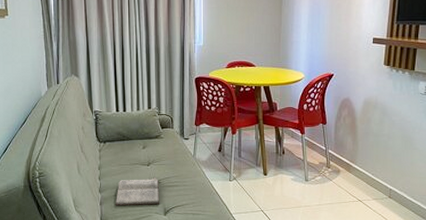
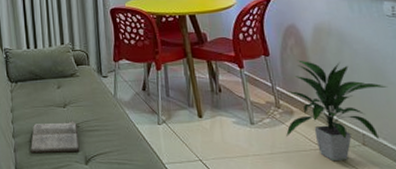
indoor plant: none [332,128,414,211] -> present [286,60,389,162]

